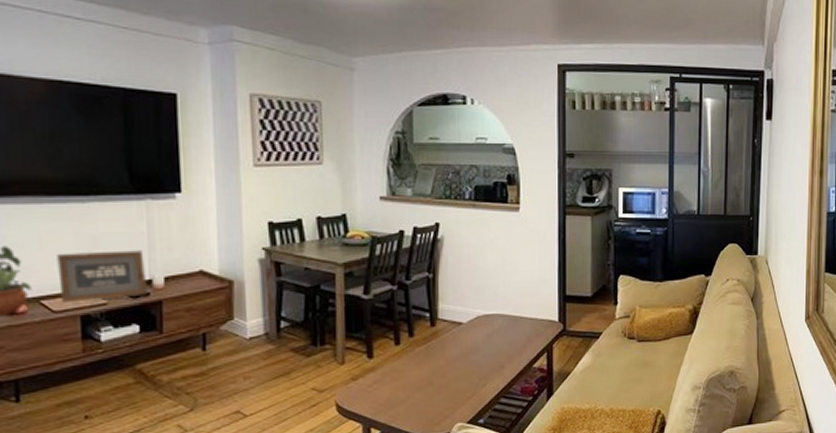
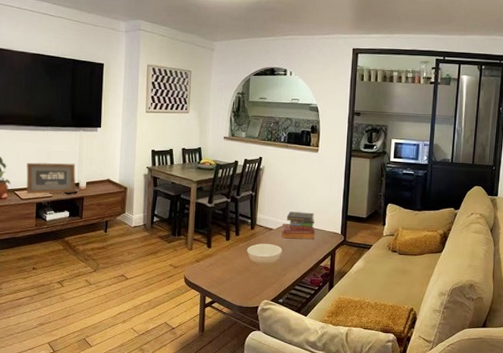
bowl: none [426,344,479,376] -> present [246,244,283,266]
books: none [475,295,523,335] -> present [281,211,315,239]

